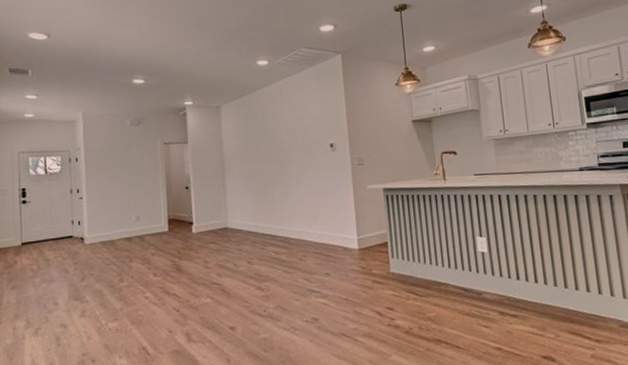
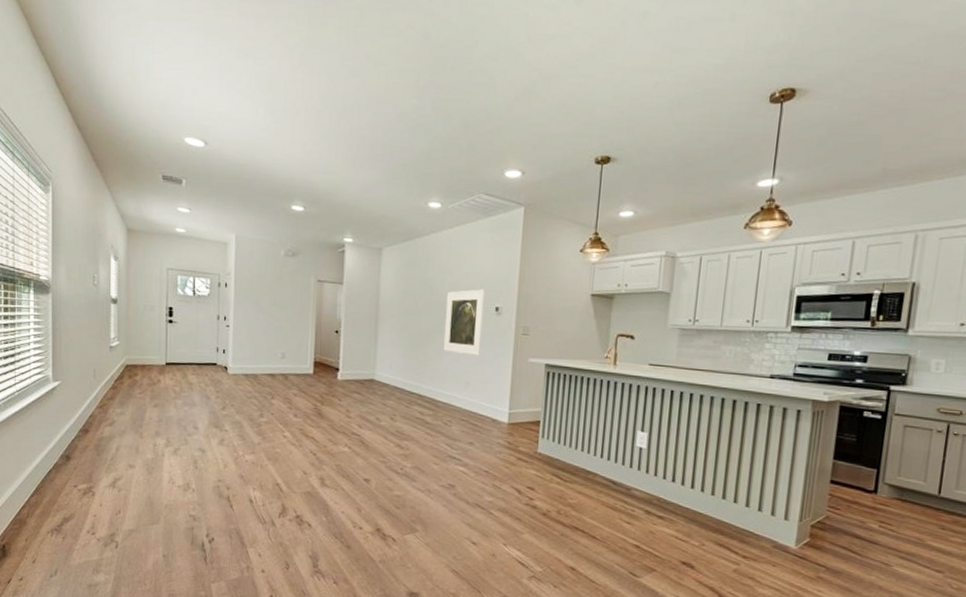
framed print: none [284,129,323,191] -> present [443,289,485,356]

